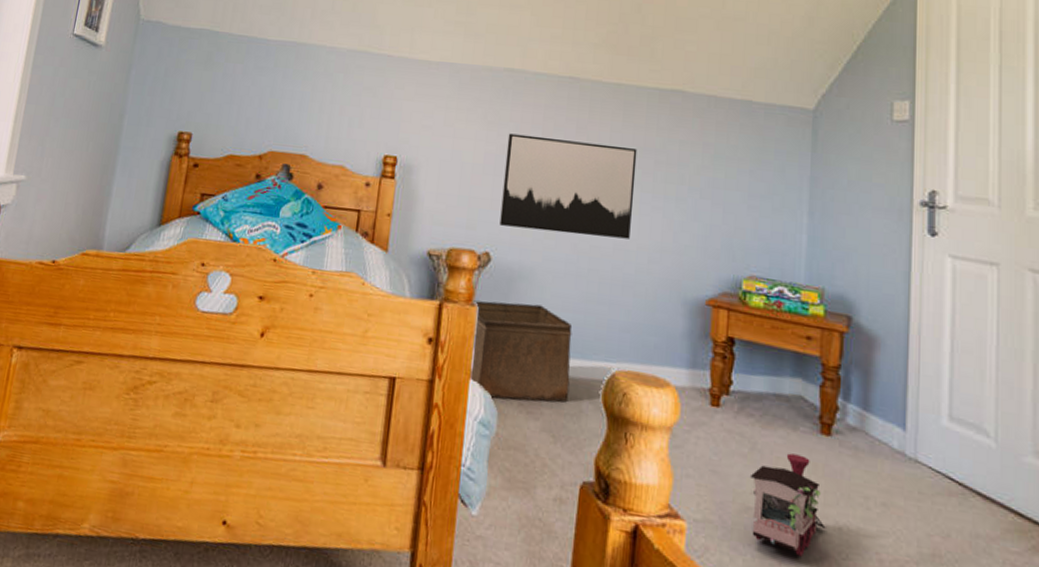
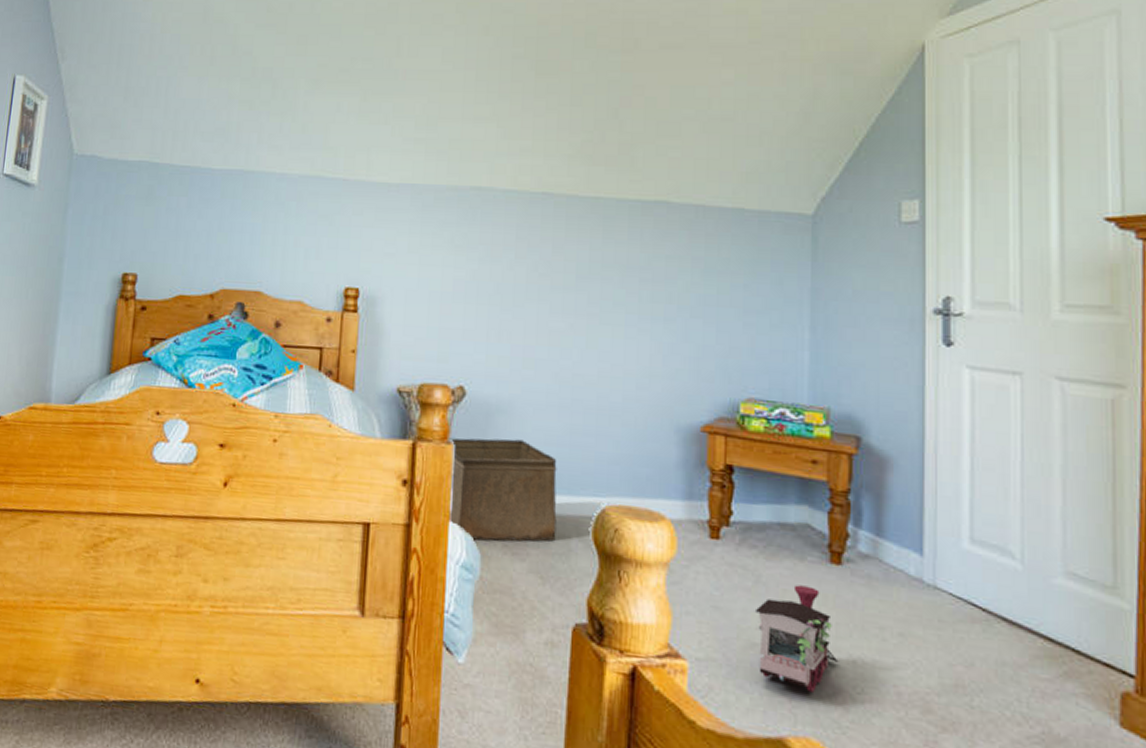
wall art: present [499,133,637,239] -> none [473,257,620,365]

